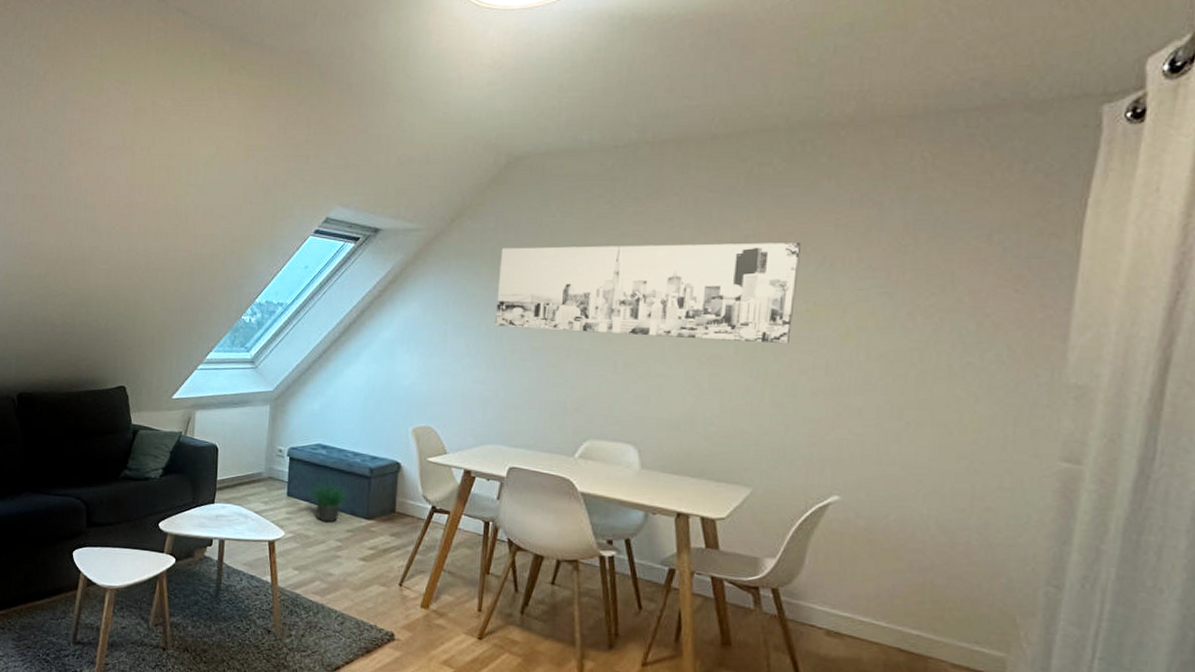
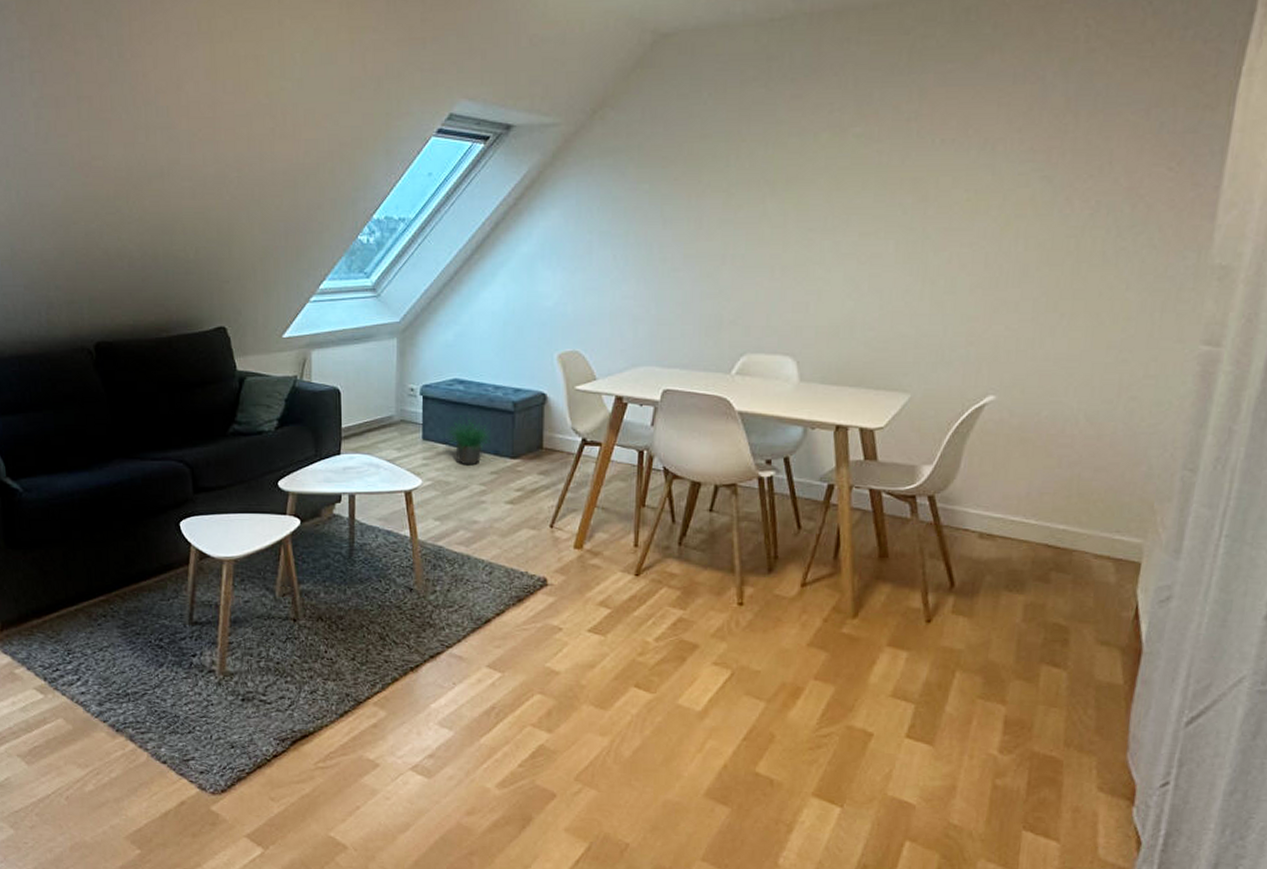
wall art: present [495,242,801,344] -> none [644,124,963,238]

